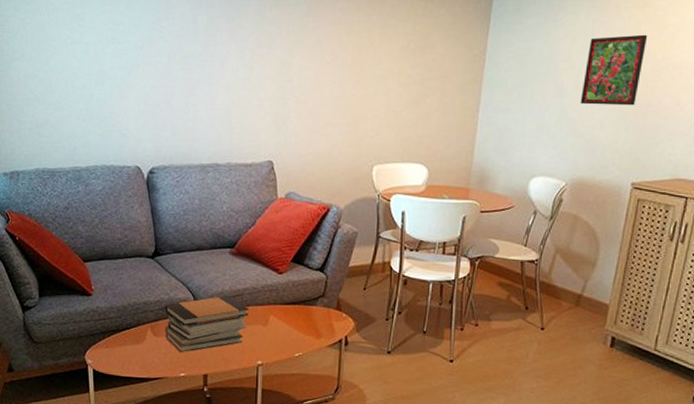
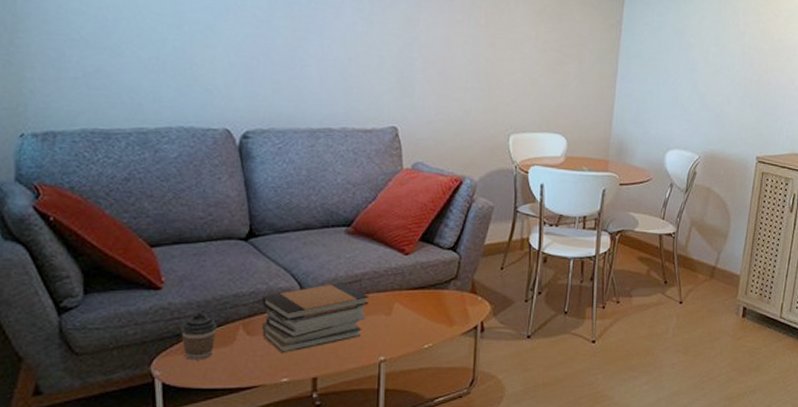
coffee cup: none [105,316,132,354] -> present [180,313,217,361]
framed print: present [580,34,648,106] -> none [710,16,766,83]

